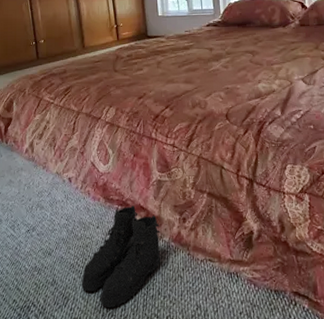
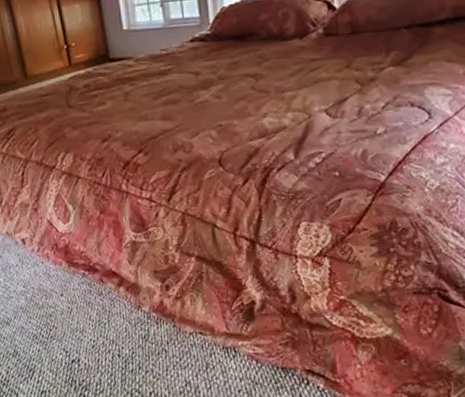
boots: present [81,205,161,309] -> none [47,270,140,382]

